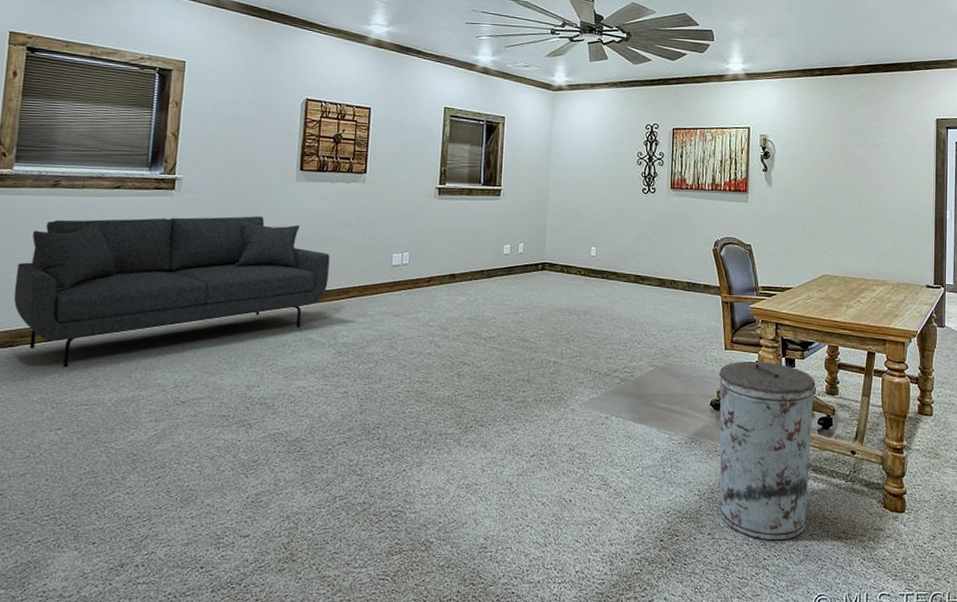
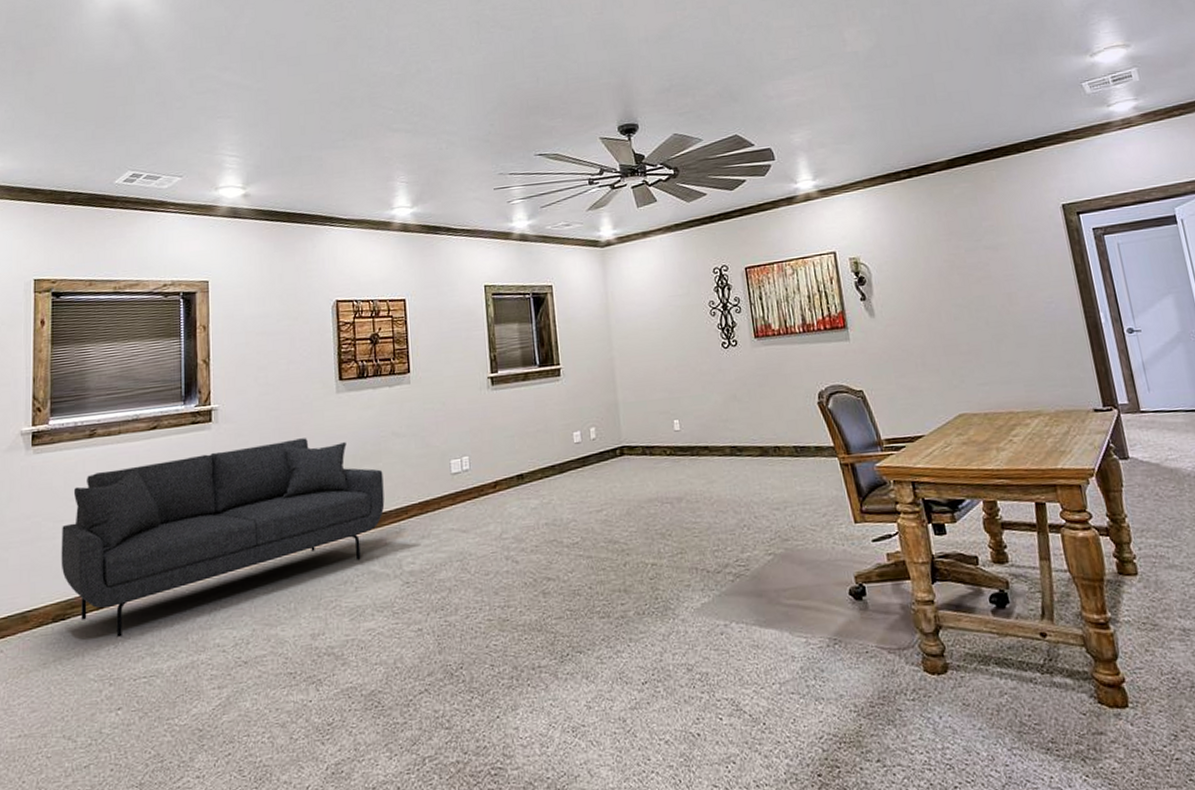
trash can: present [719,361,815,541] -> none [852,531,1001,762]

